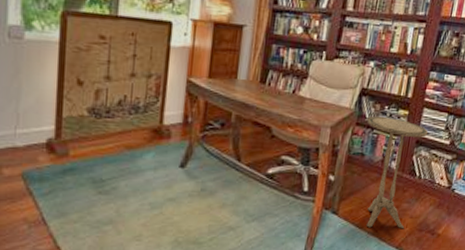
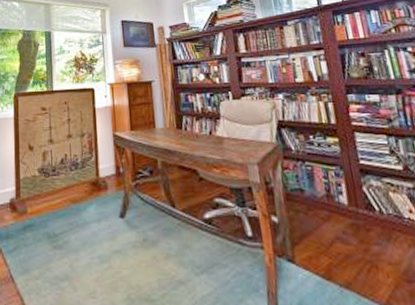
side table: present [366,116,429,229] -> none [294,147,387,280]

